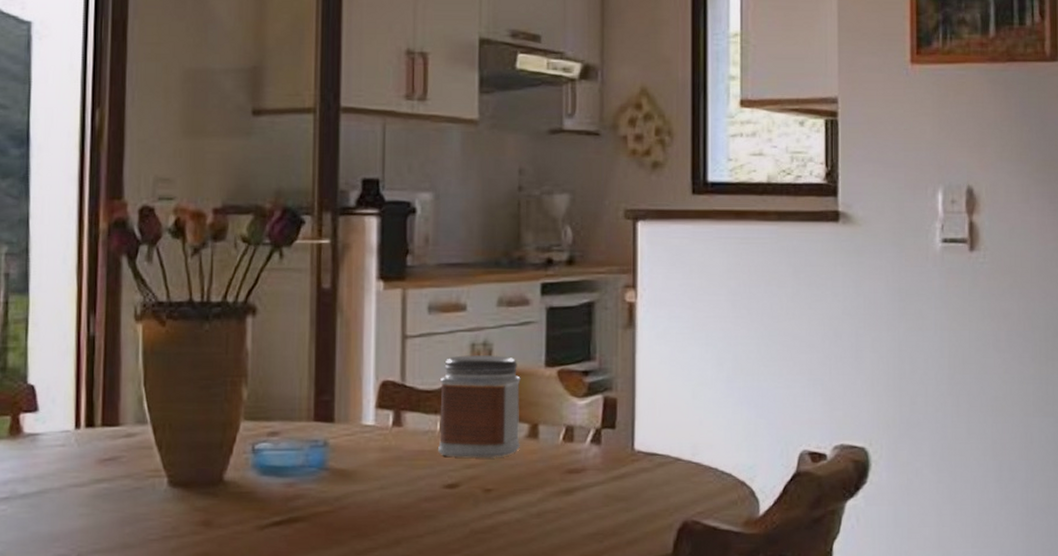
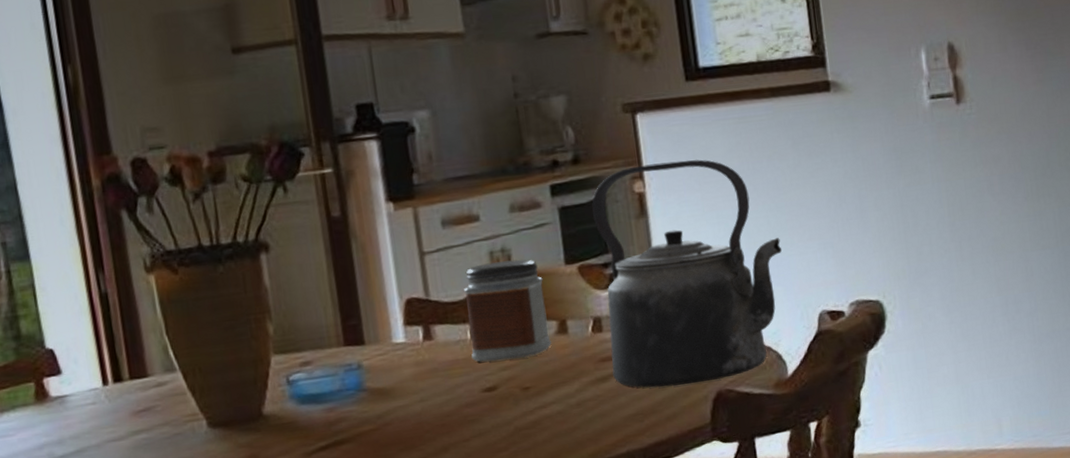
kettle: none [578,275,770,510] -> present [592,159,783,388]

